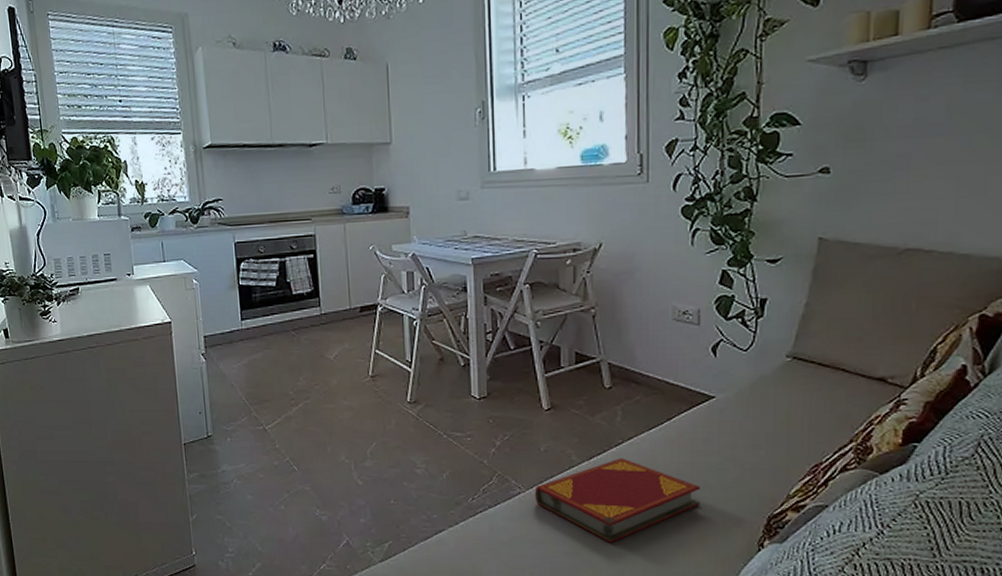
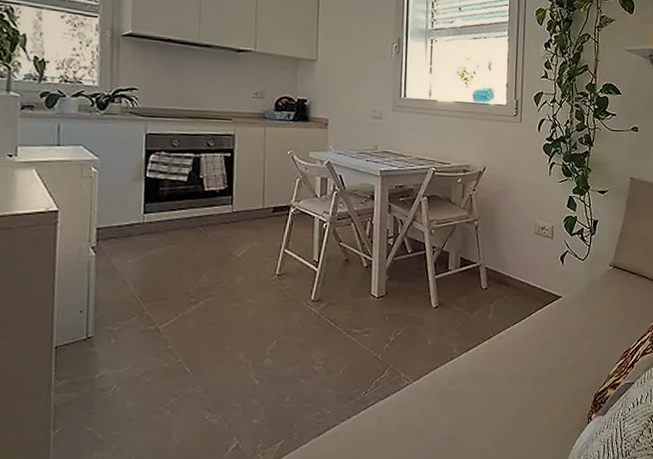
hardback book: present [534,458,701,543] -> none [420,349,550,425]

